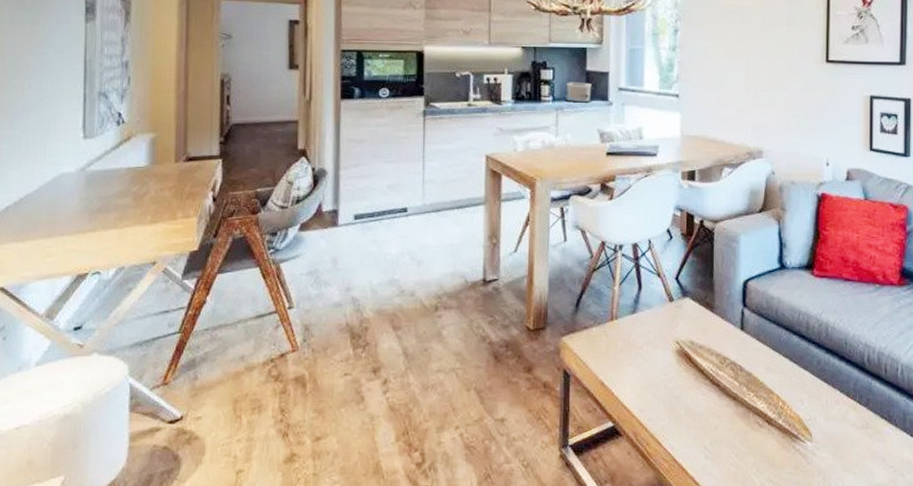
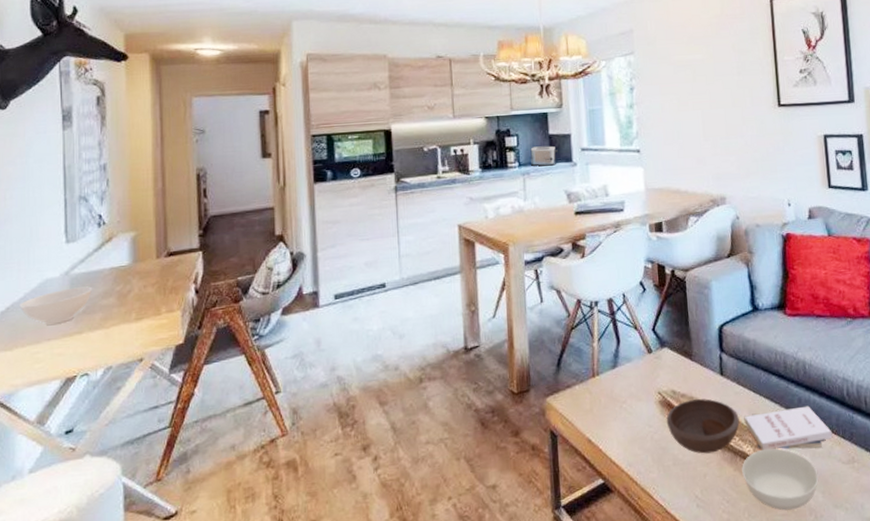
bowl: none [33,184,108,221] -> present [19,286,92,326]
bowl: none [682,352,756,407] -> present [666,398,740,454]
bowl: none [754,407,831,469] -> present [742,448,819,511]
books: none [760,368,849,411] -> present [744,405,833,450]

